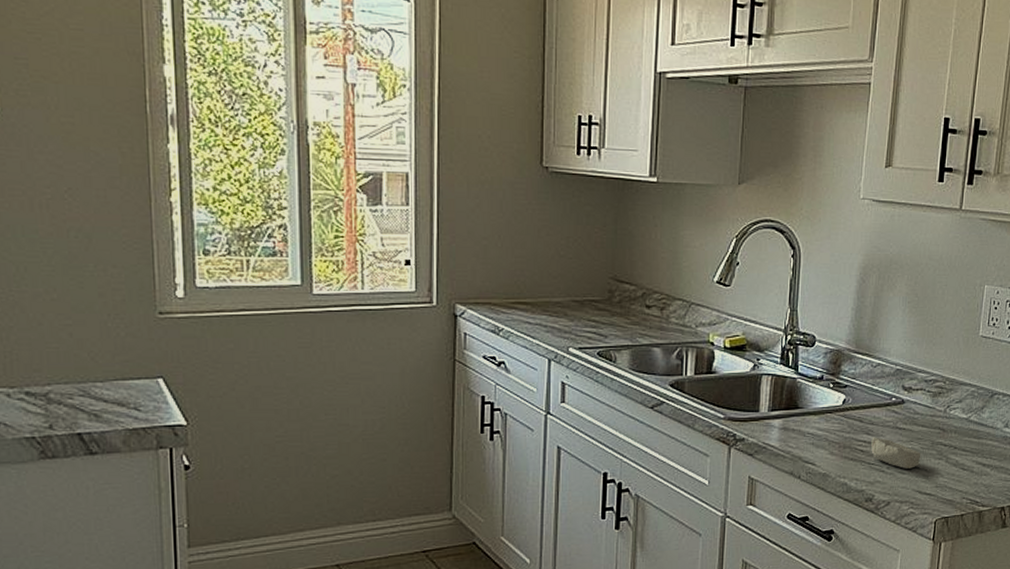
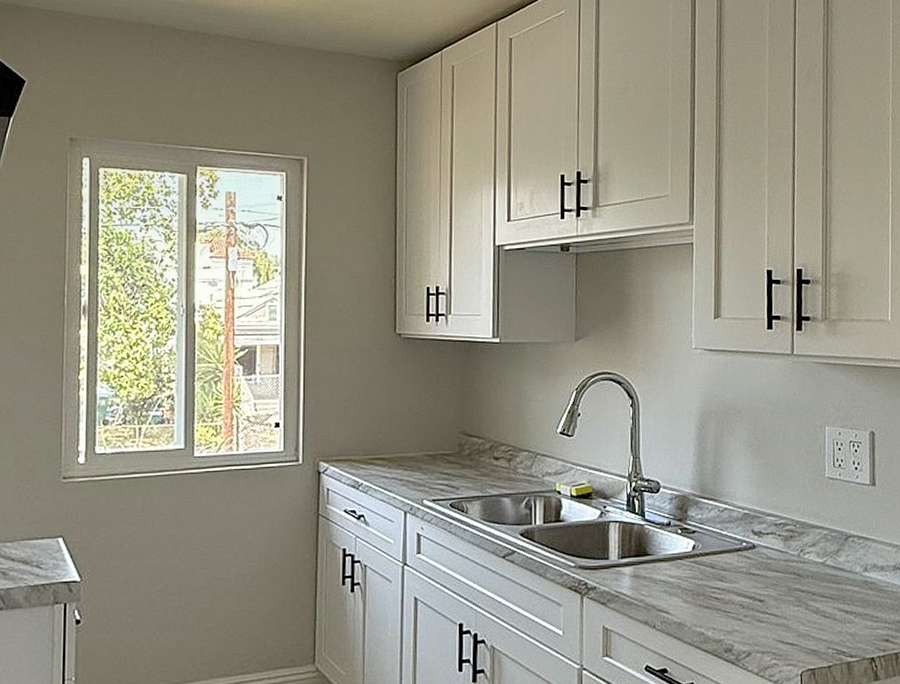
soap bar: present [871,437,921,469] -> none [725,583,779,617]

